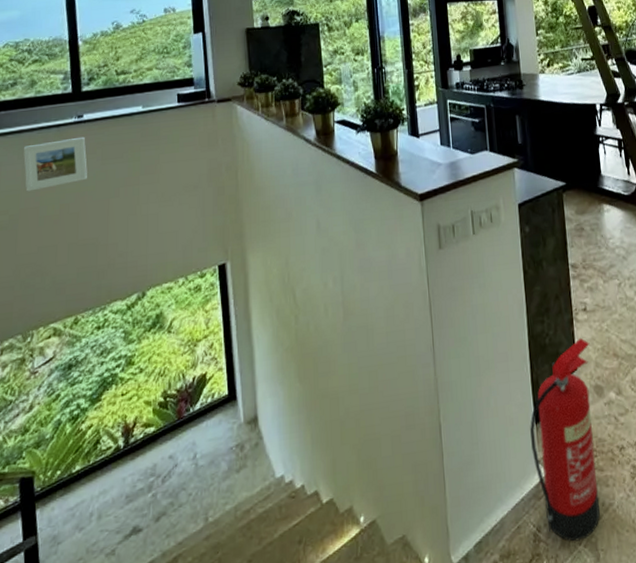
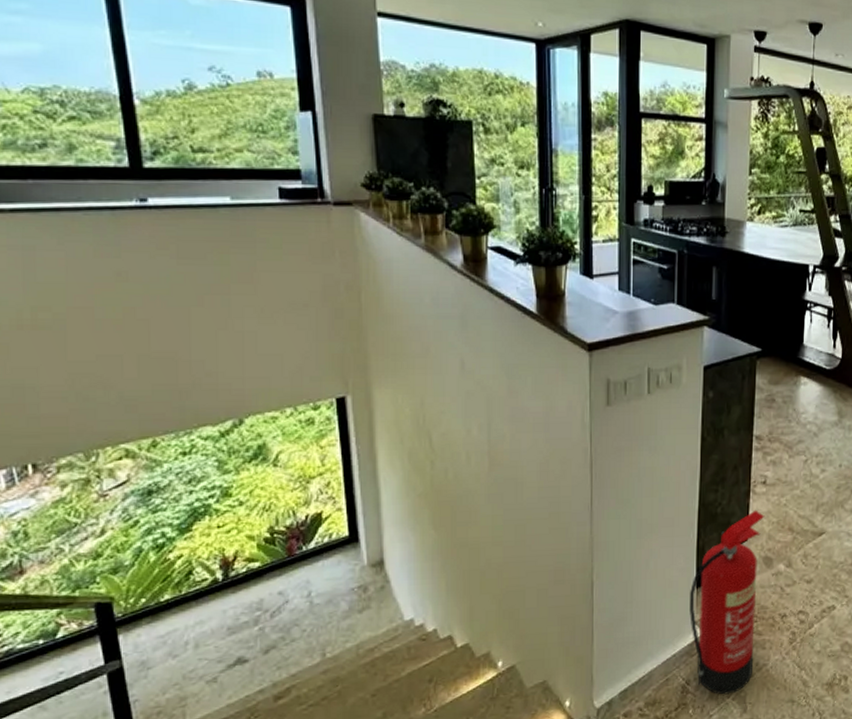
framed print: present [23,136,87,192] -> none [64,226,158,287]

